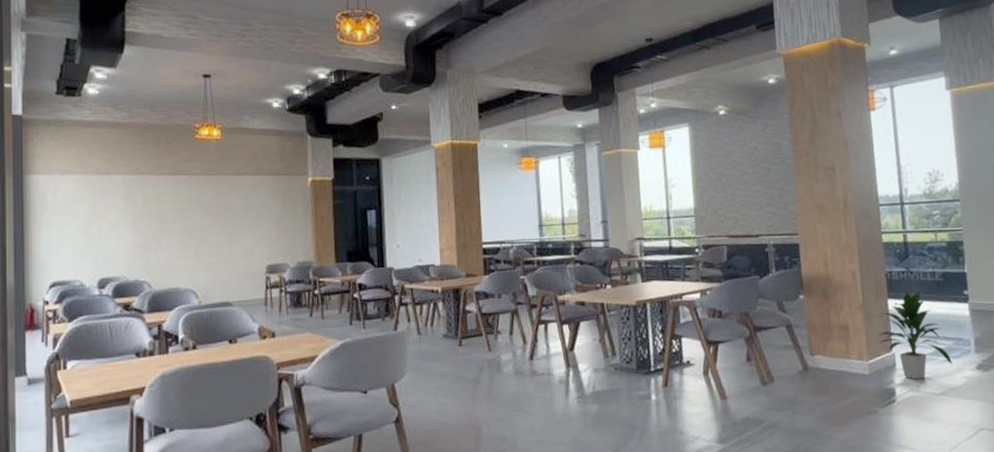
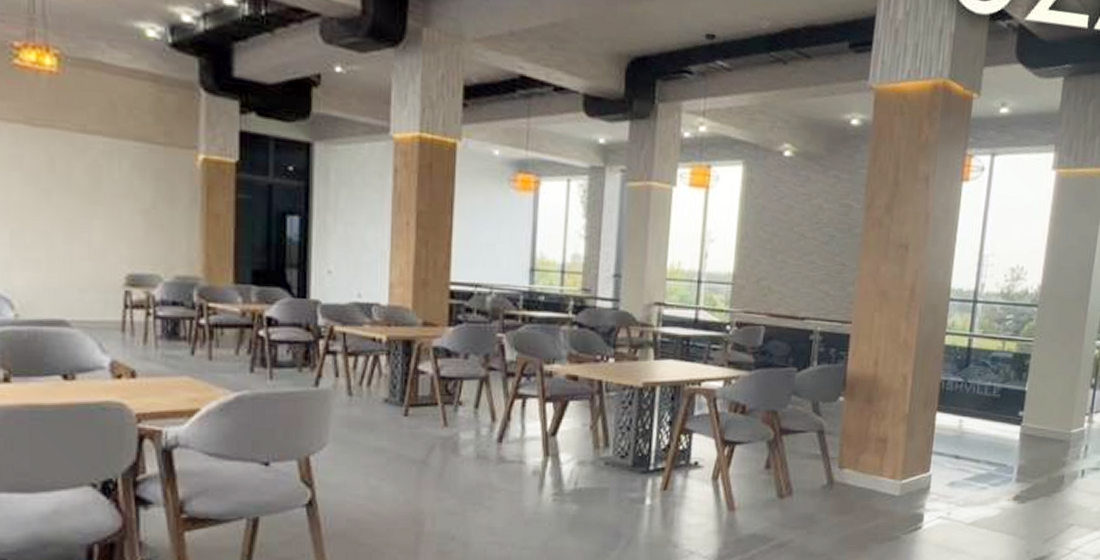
indoor plant: present [878,289,953,380] -> none [917,404,990,506]

